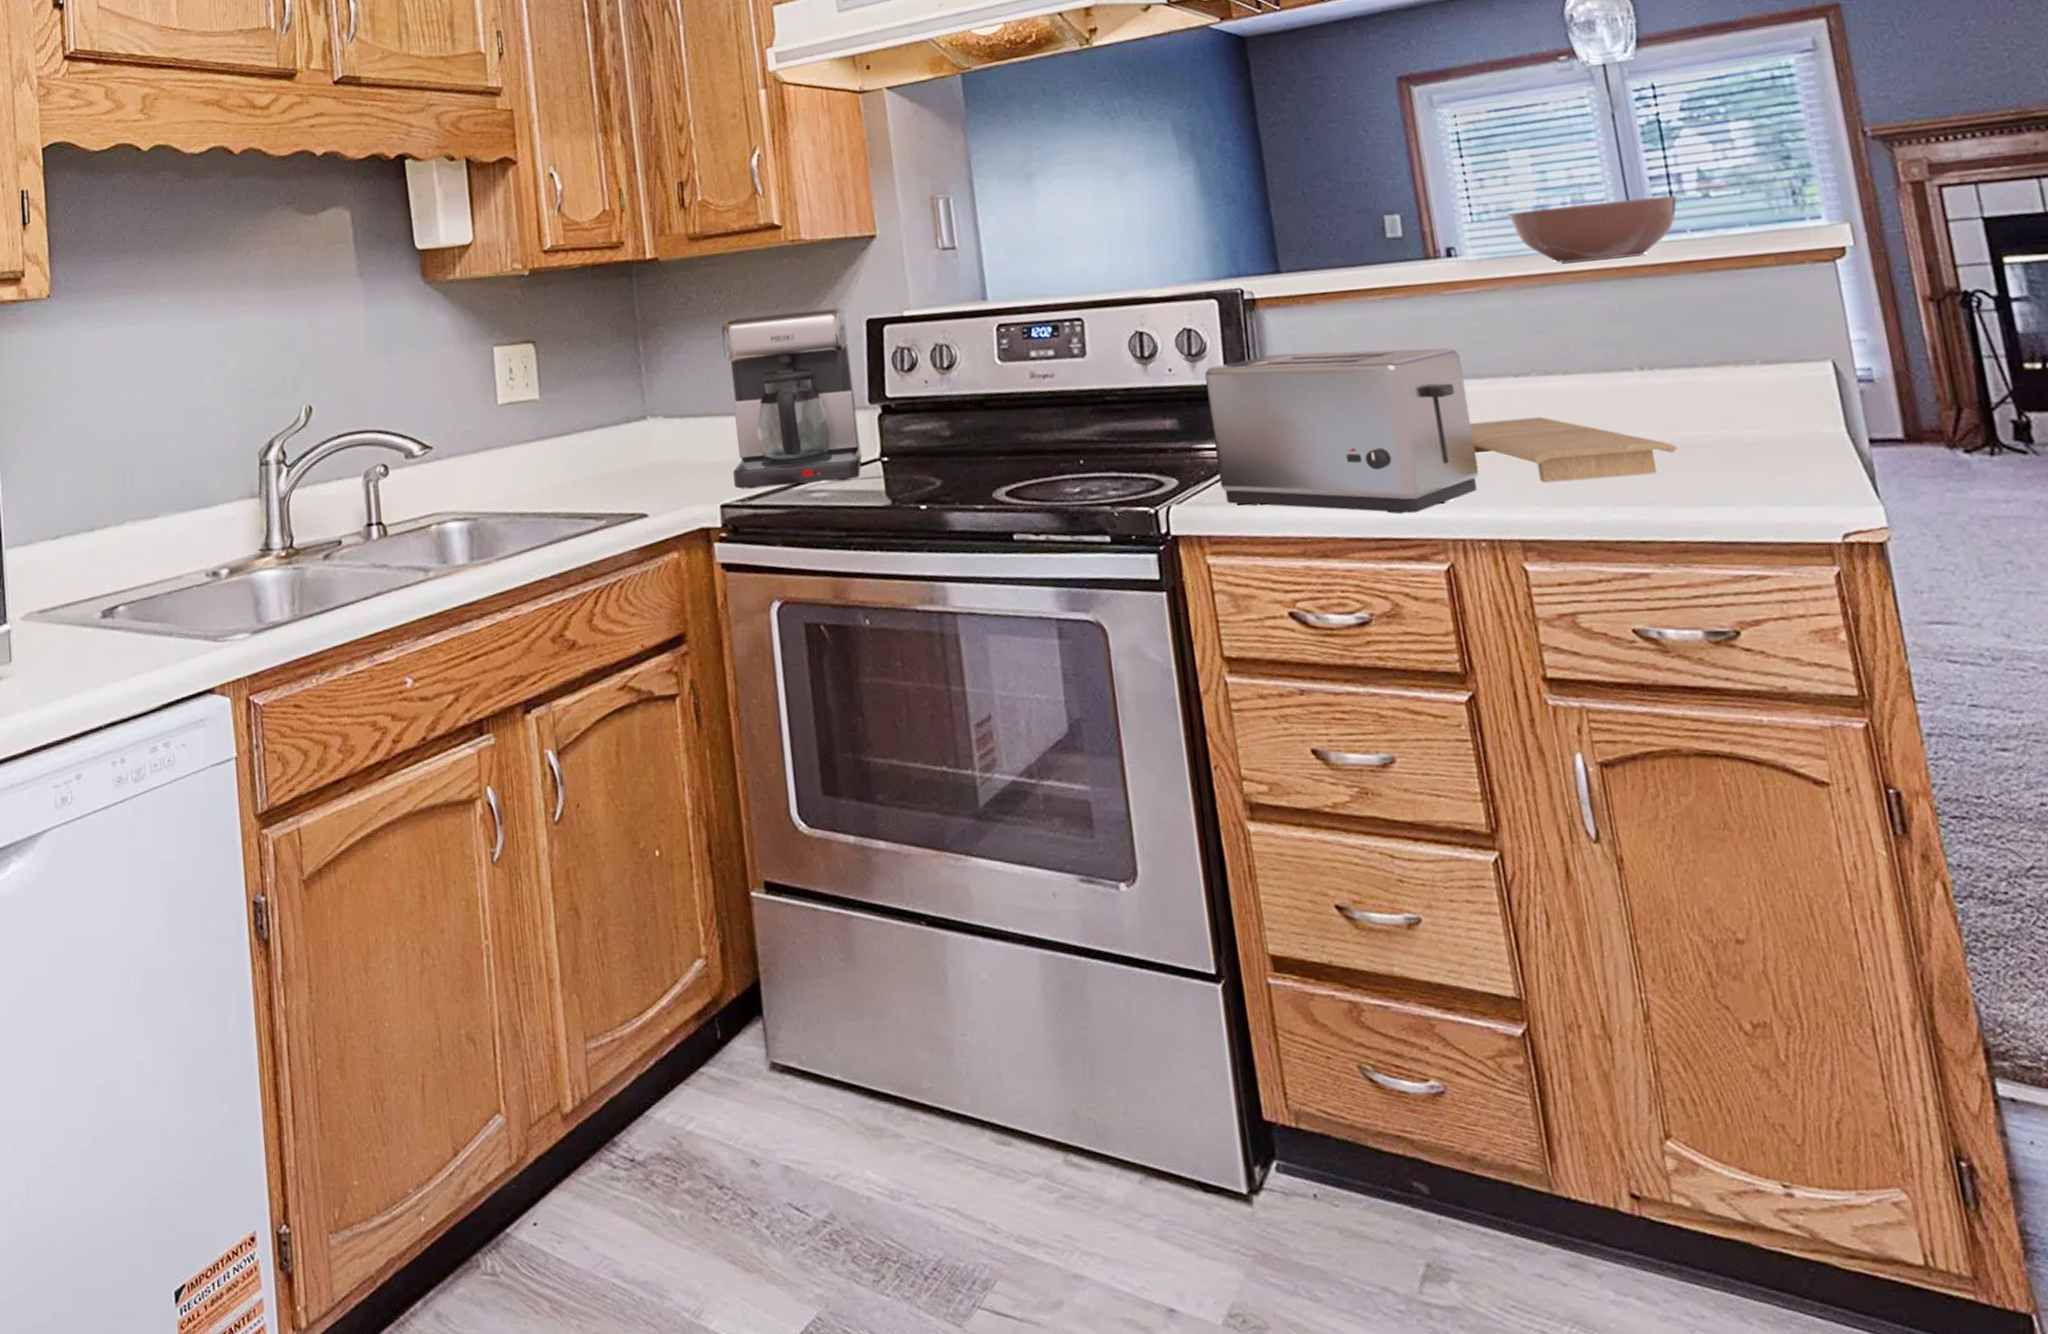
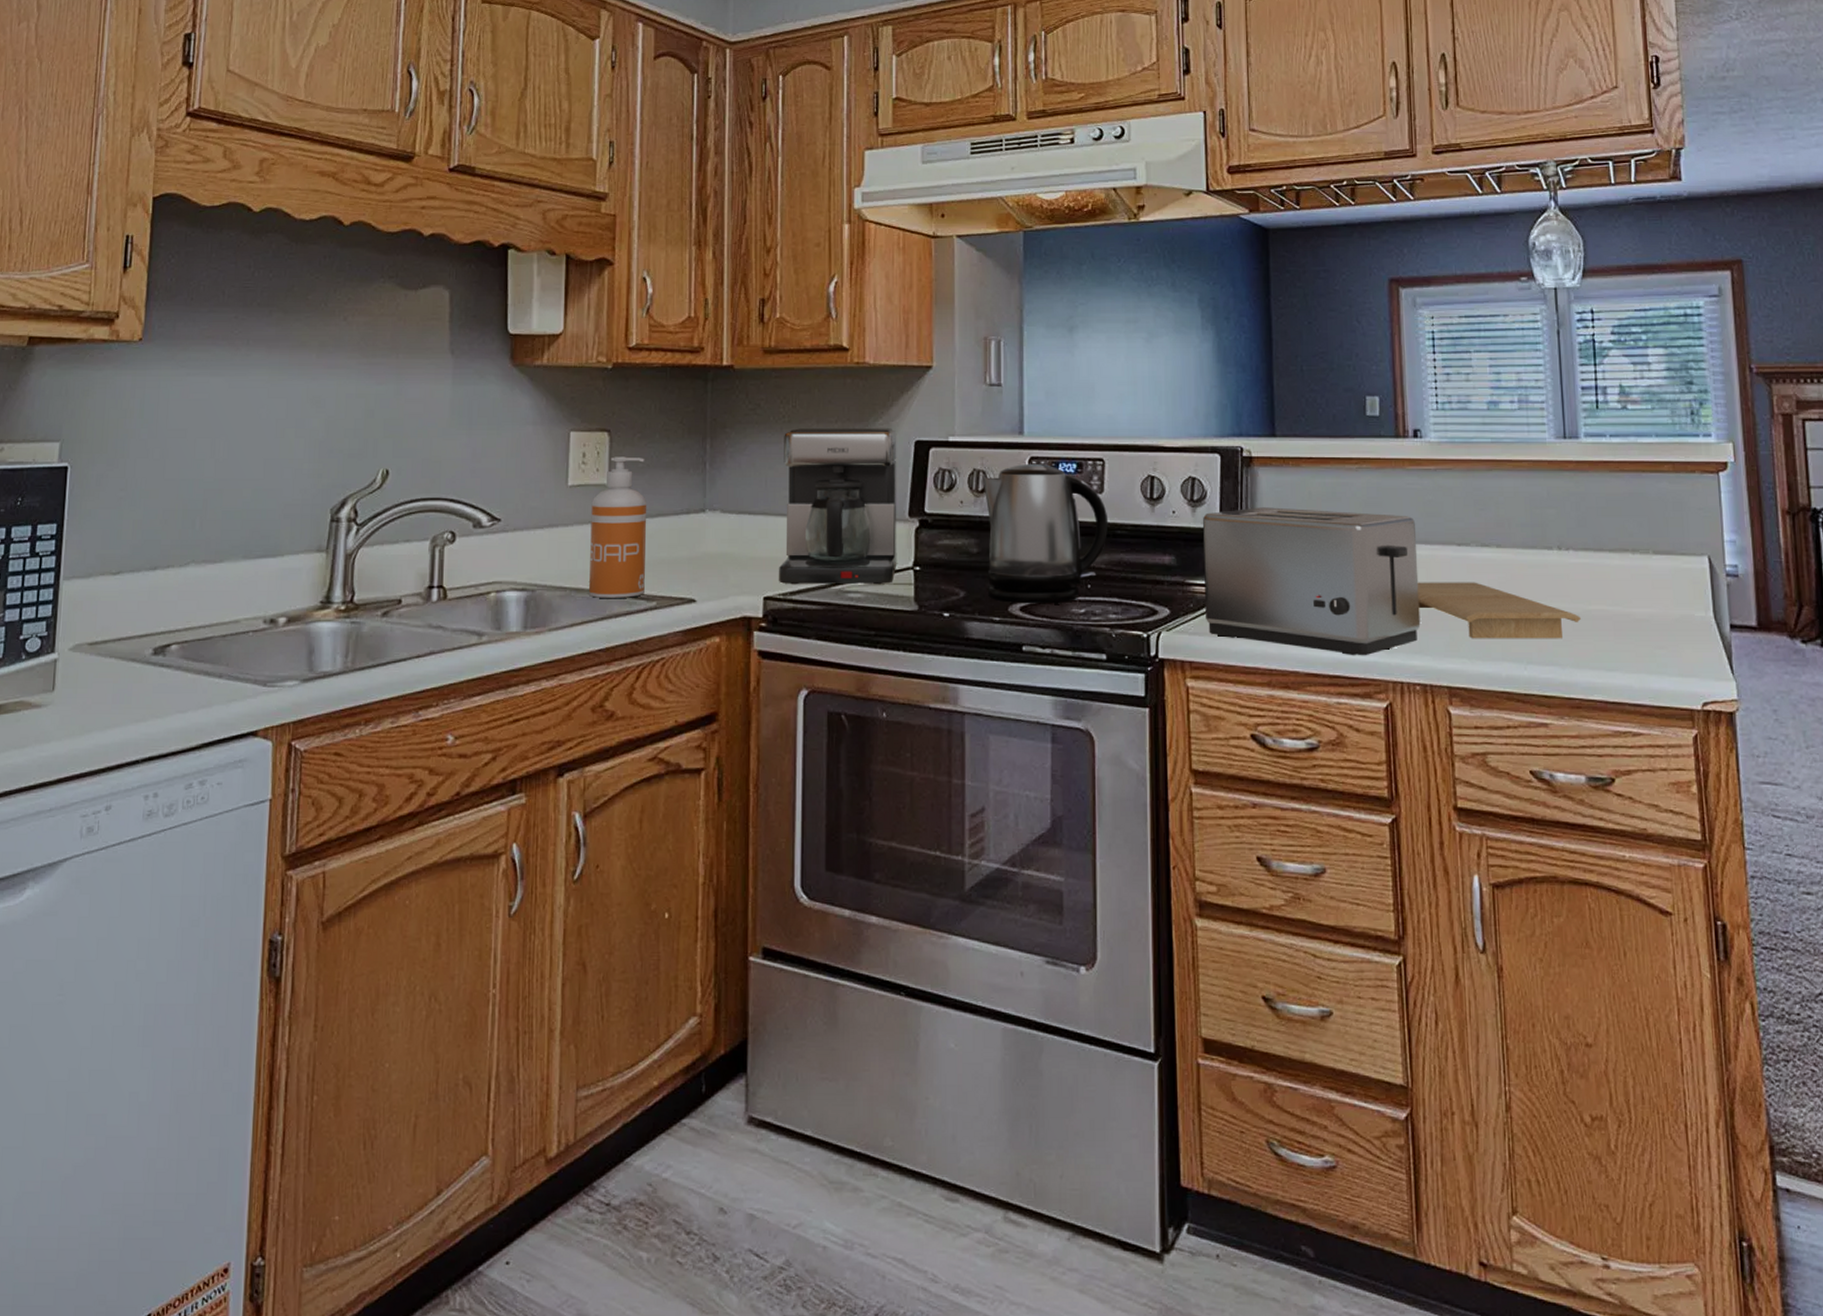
soap dispenser: none [524,367,592,522] -> present [588,456,647,599]
kettle: none [946,331,1097,488] -> present [982,464,1109,604]
bowl: present [1508,195,1677,263] -> none [1466,405,1602,453]

